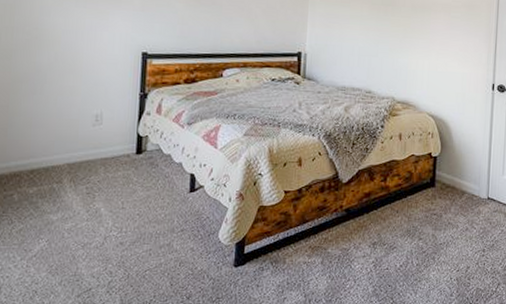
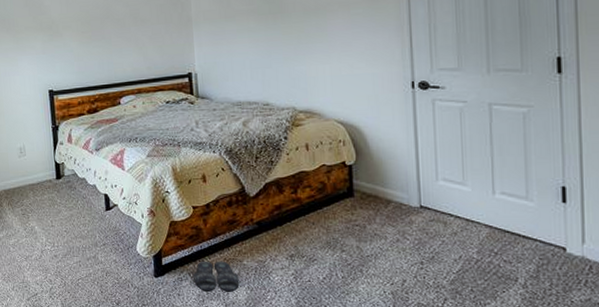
slippers: none [275,248,322,282] -> present [193,261,240,292]

